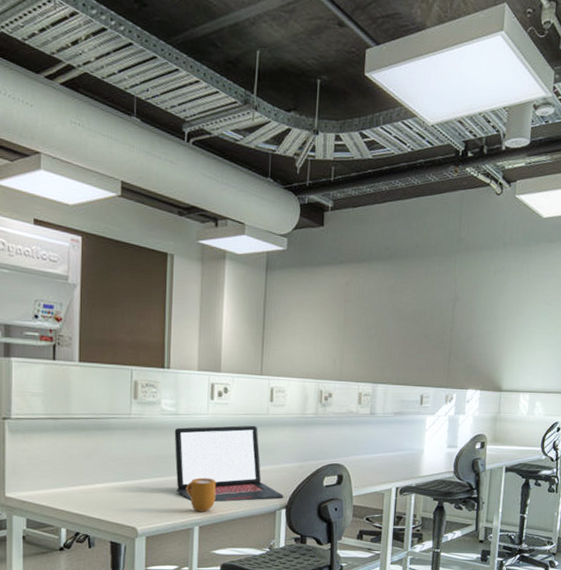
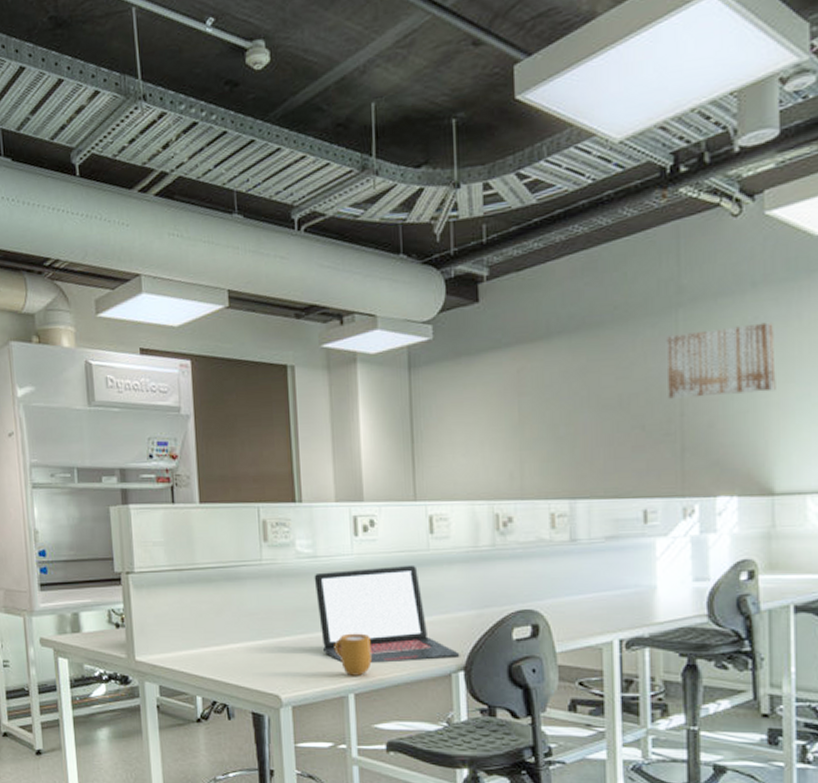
wall art: none [445,271,513,320] -> present [665,322,776,399]

